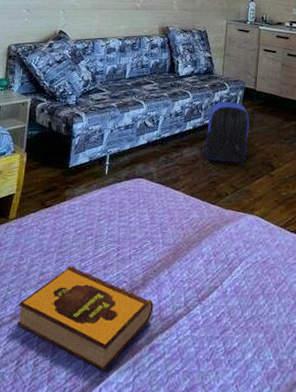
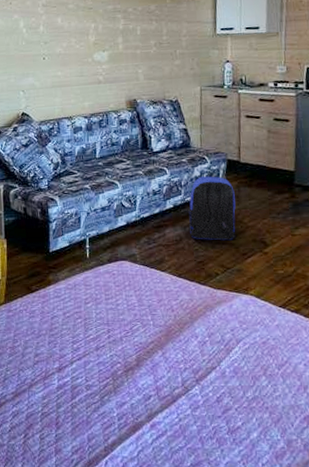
hardback book: present [16,266,154,371] -> none [19,347,151,445]

